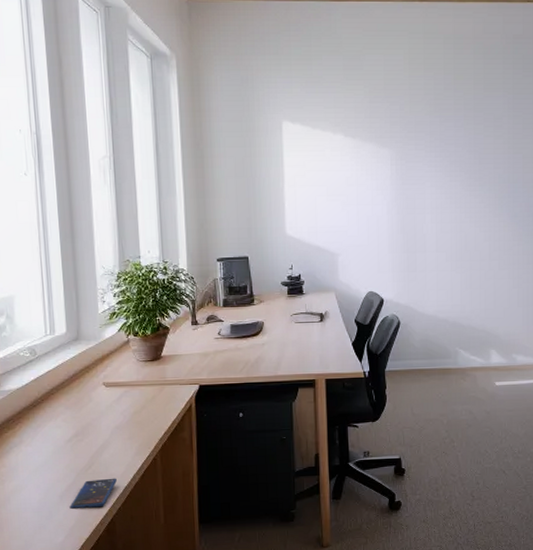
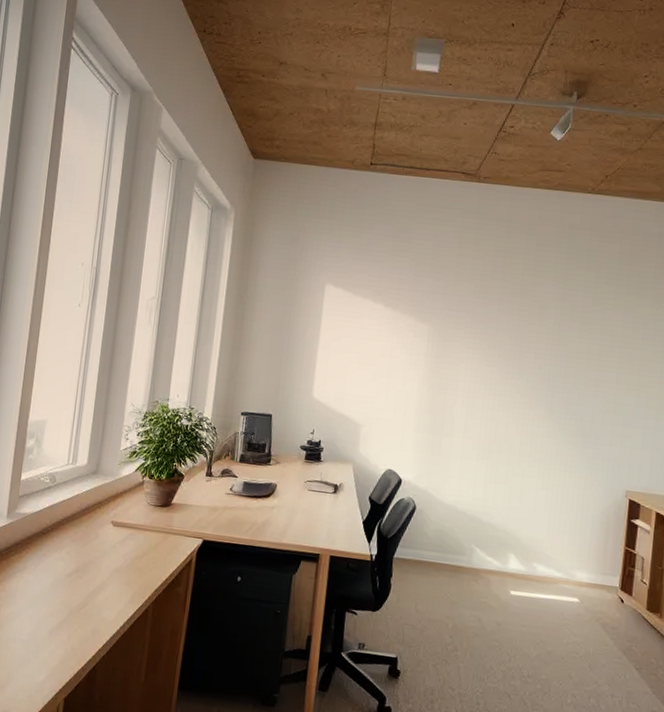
smartphone: present [69,478,117,509] -> none [56,620,106,652]

